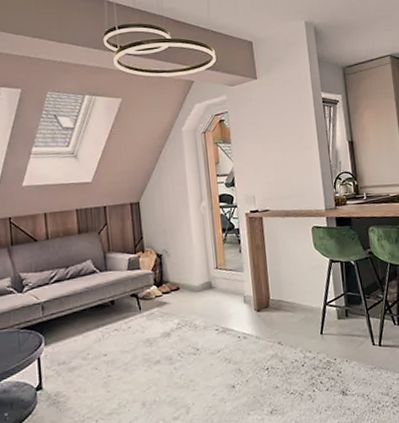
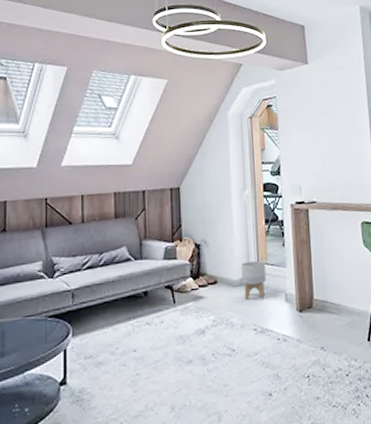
planter: none [201,267,226,303] -> present [241,261,266,300]

